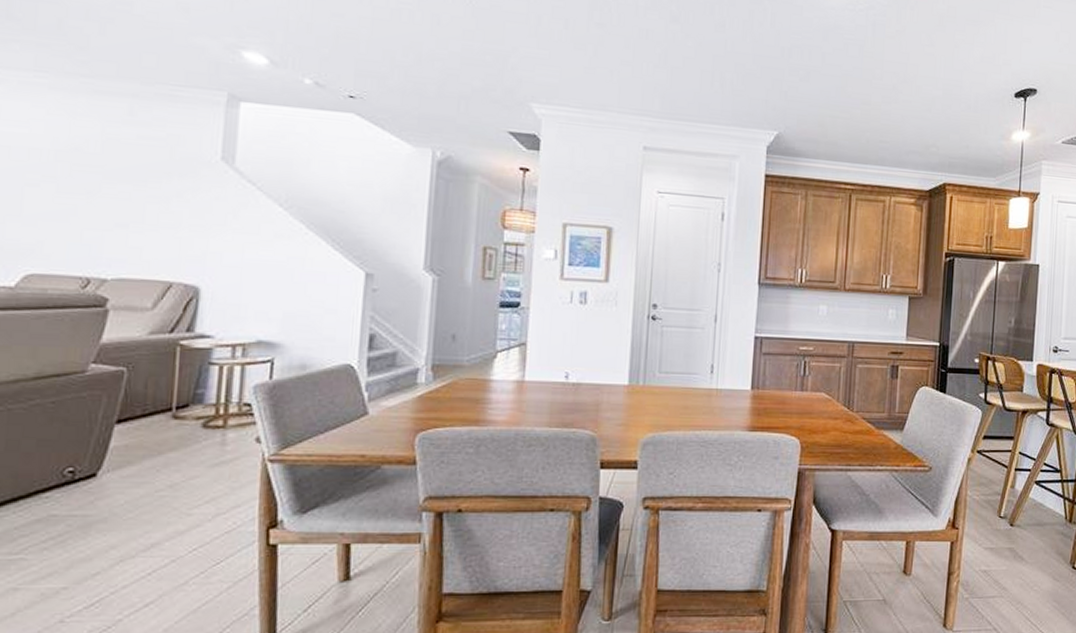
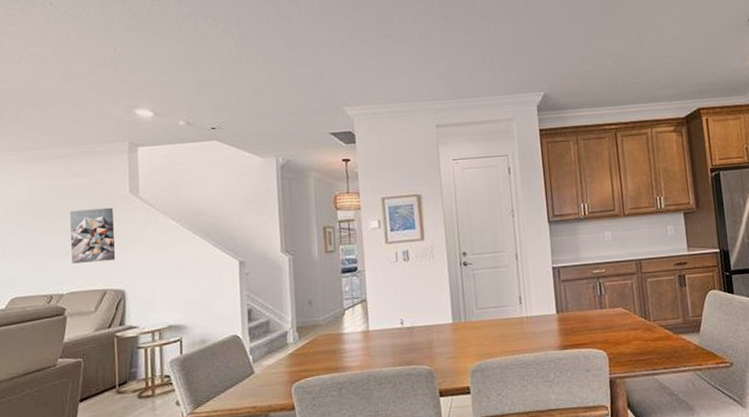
wall art: none [125,170,194,245] -> present [69,207,116,264]

